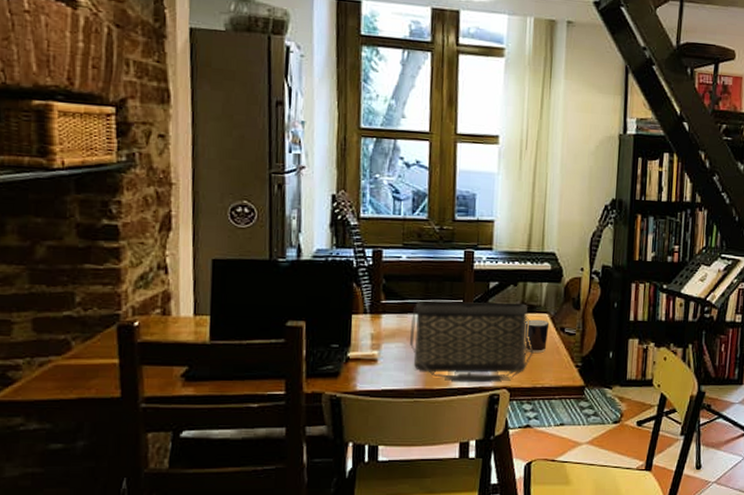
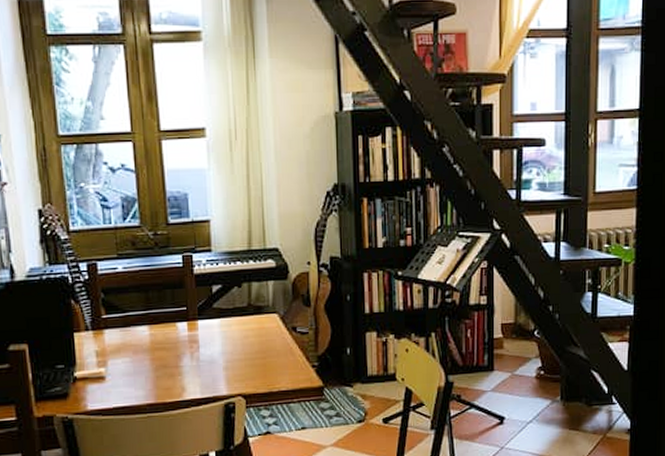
handbag: present [409,301,534,382] -> none [134,305,266,392]
mug: present [524,319,550,354] -> none [254,320,280,357]

